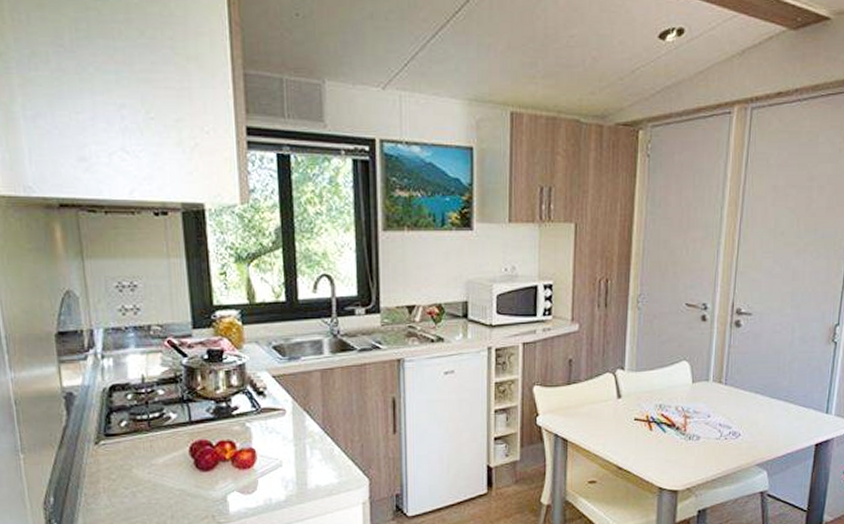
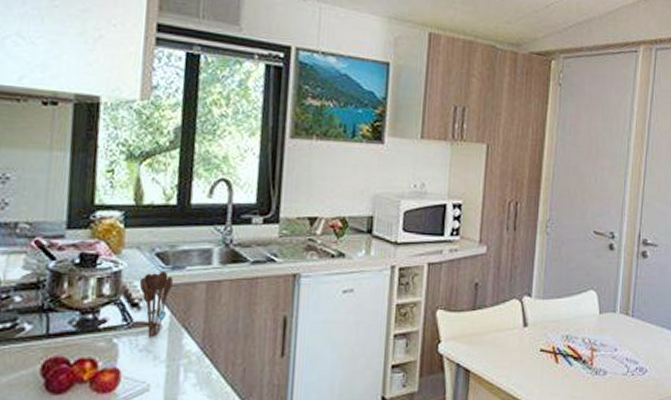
utensil holder: none [261,361,291,422] -> present [139,270,173,338]

